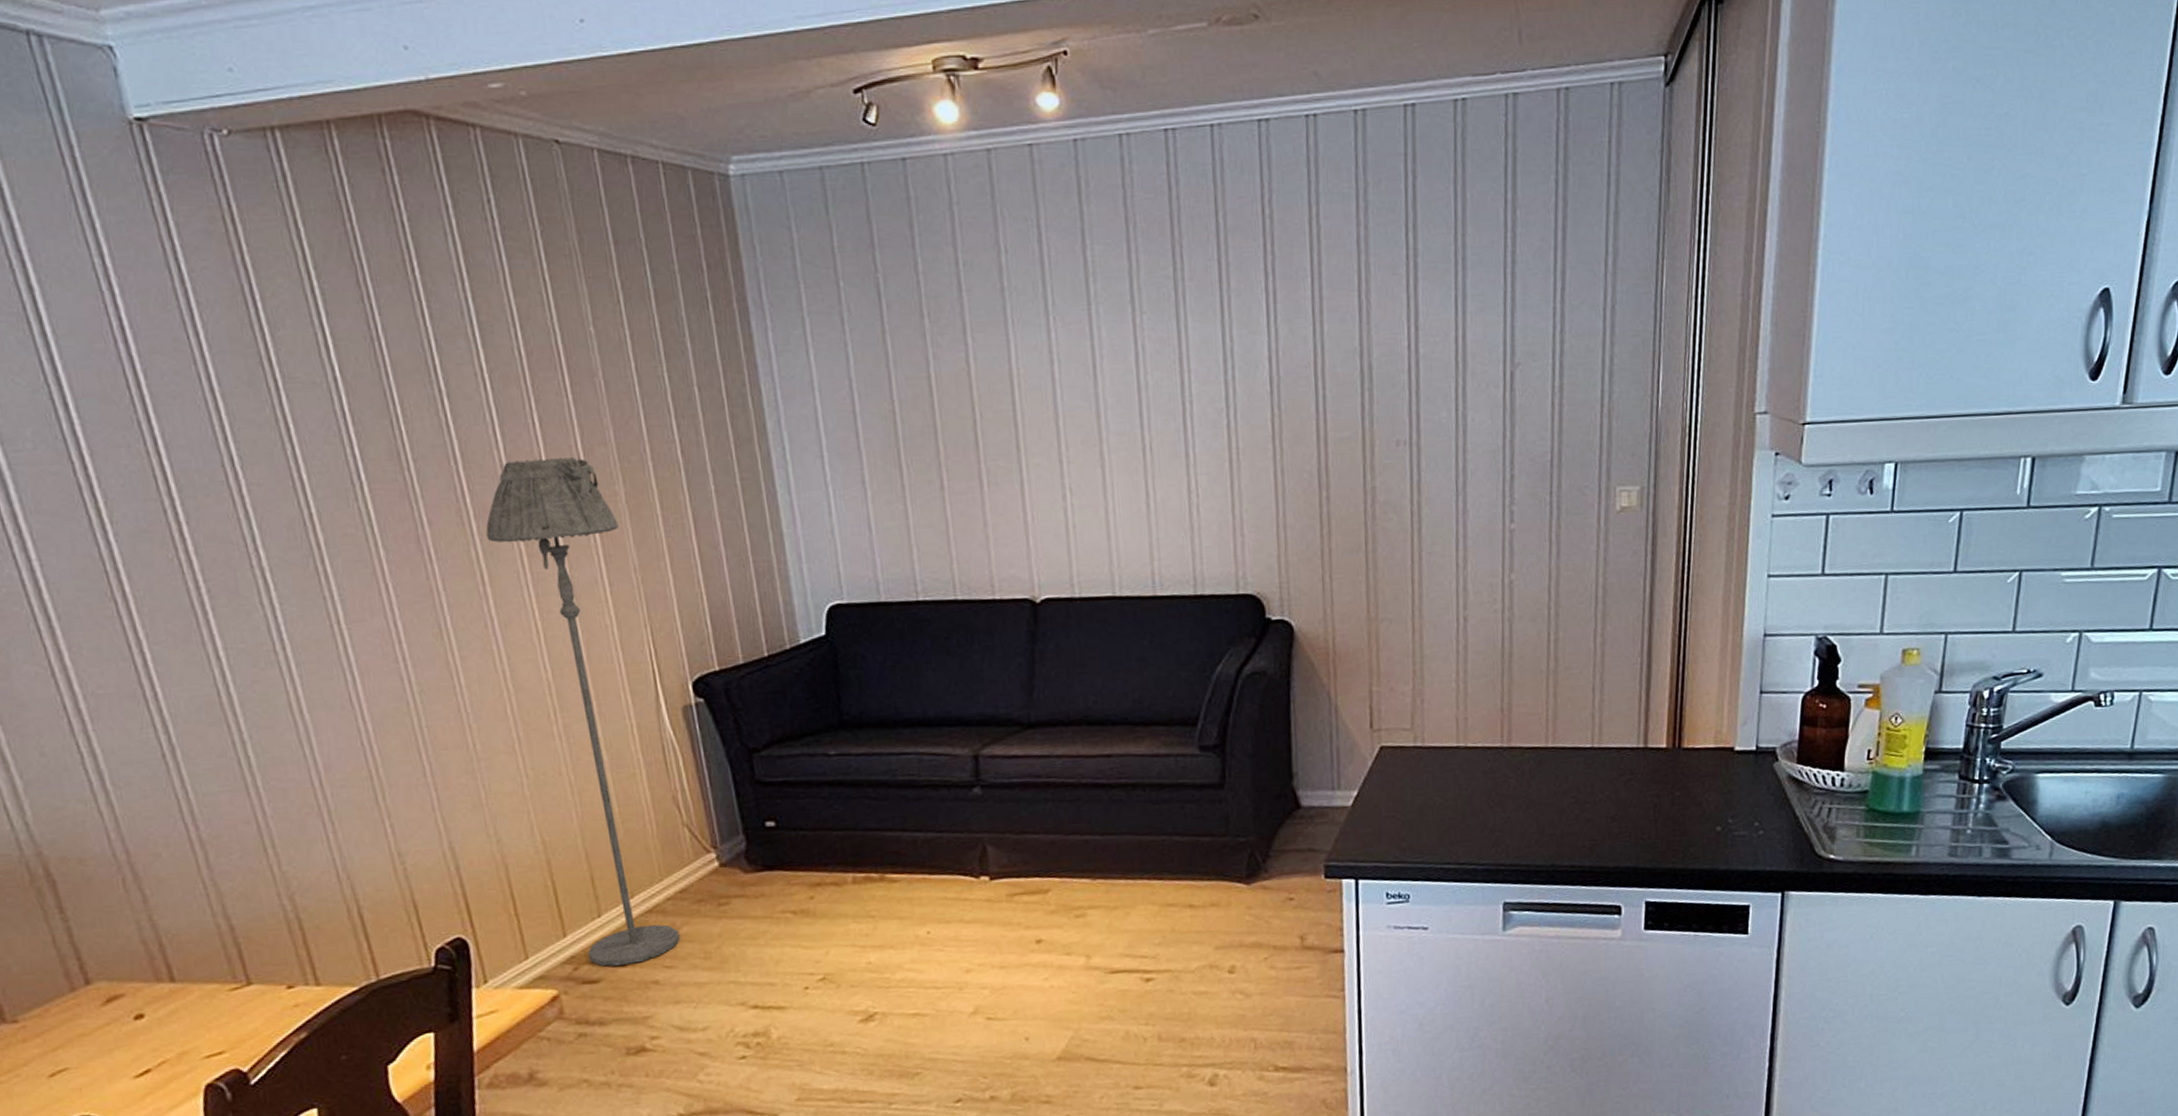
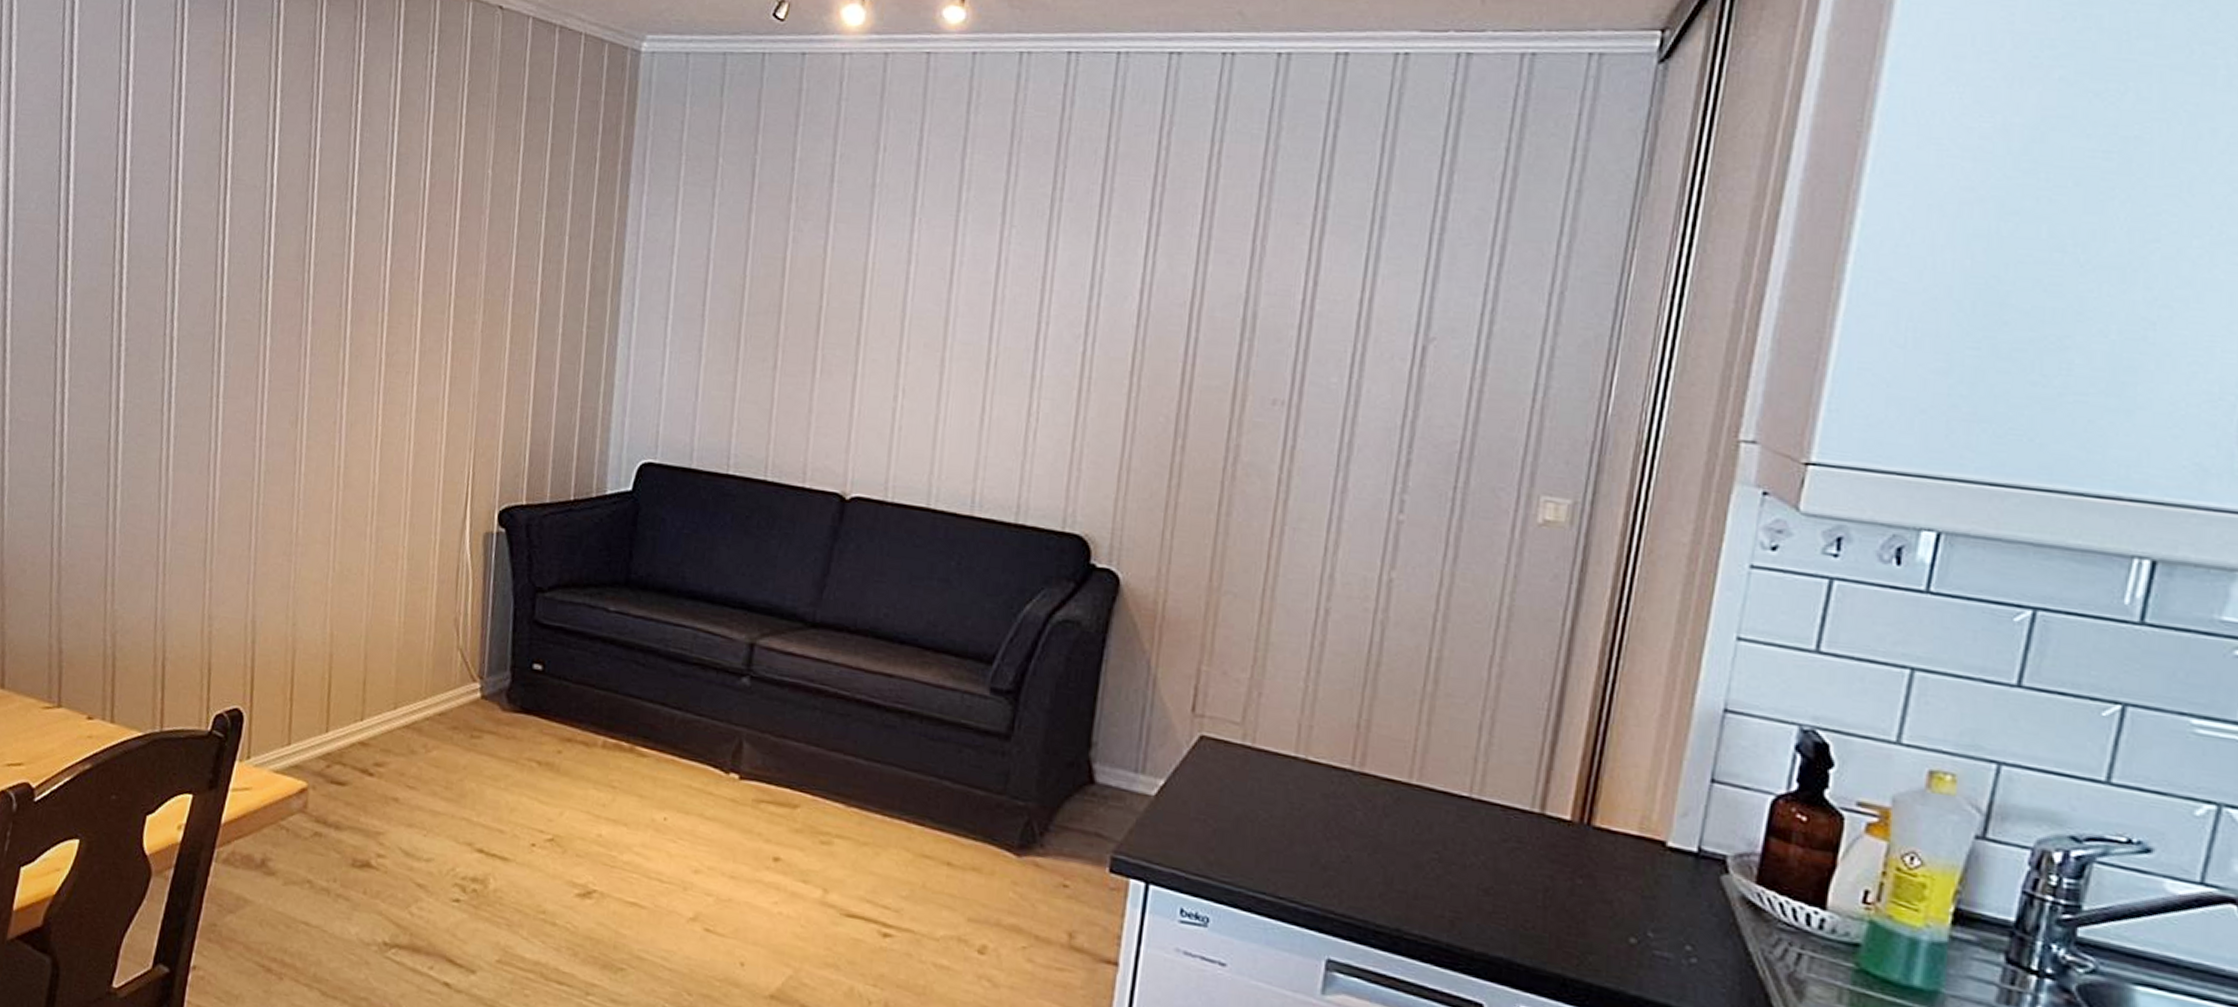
floor lamp: present [485,457,680,967] -> none [342,278,470,776]

